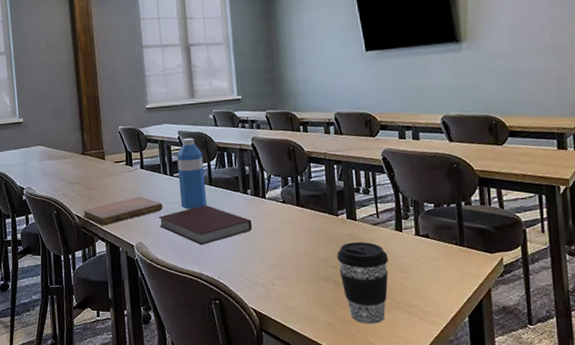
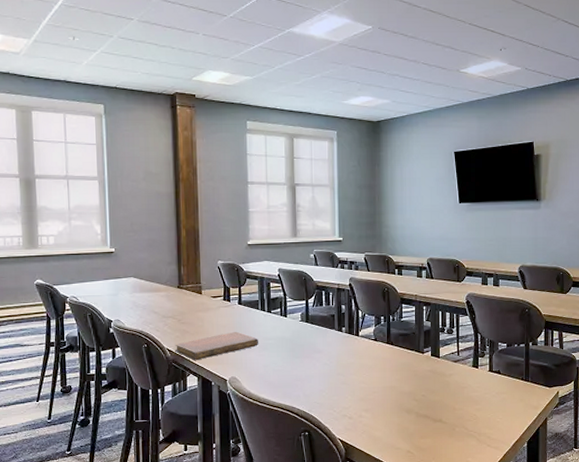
notebook: present [159,205,252,246] -> none [254,341,344,380]
water bottle: present [176,137,207,209] -> none [276,275,303,345]
coffee cup: present [337,242,388,323] -> none [420,377,464,451]

